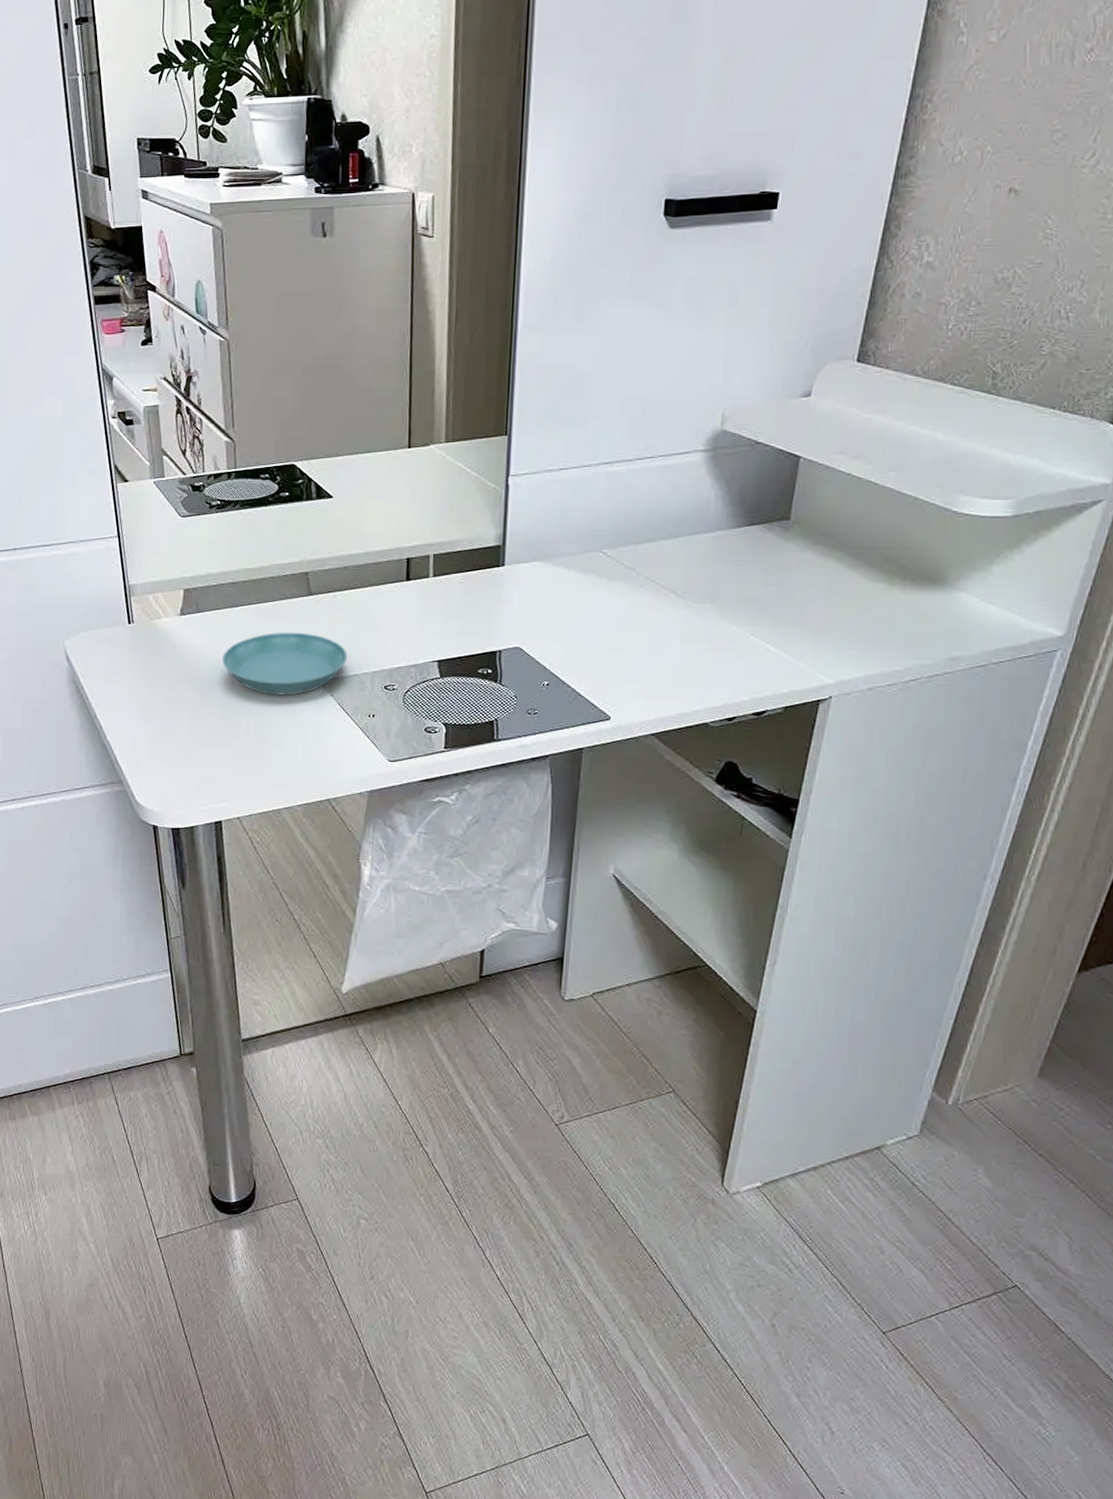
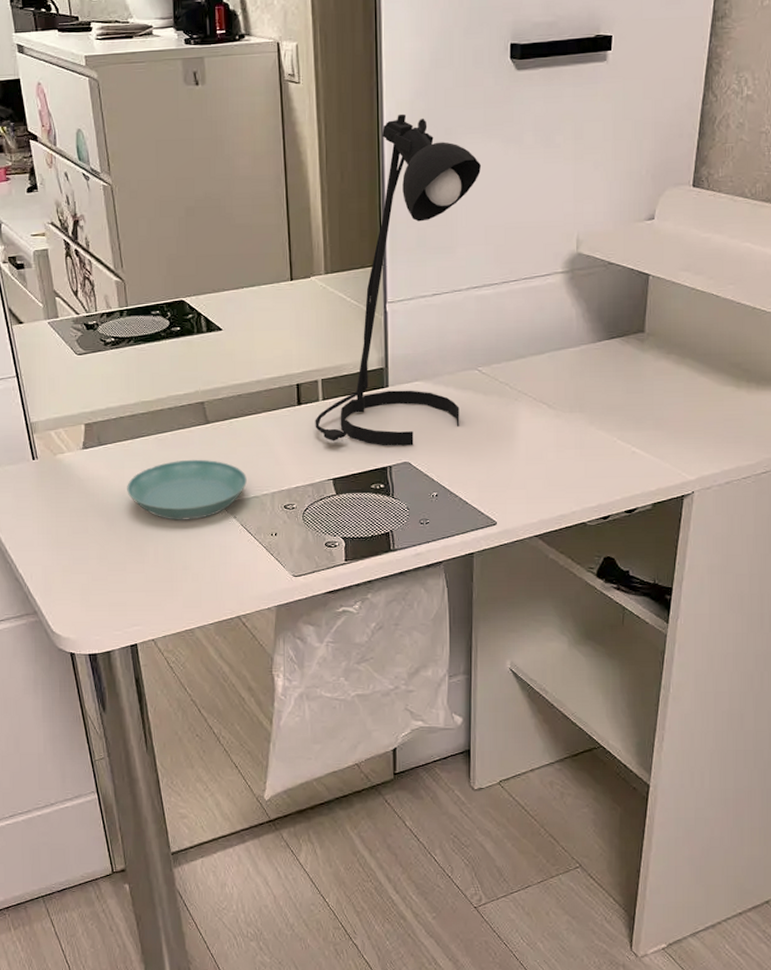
desk lamp: none [423,273,624,630] -> present [315,113,482,446]

